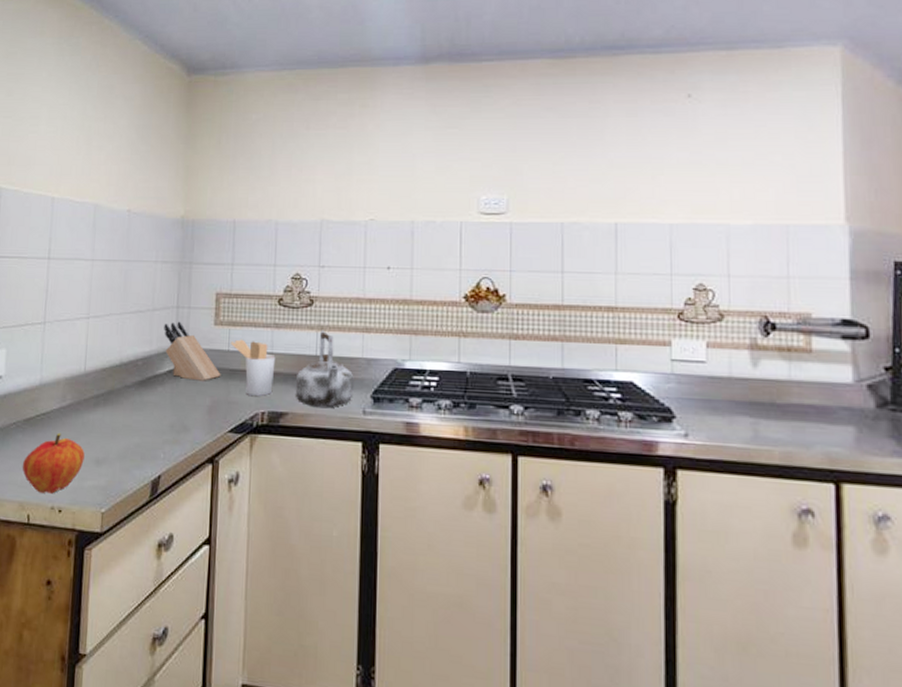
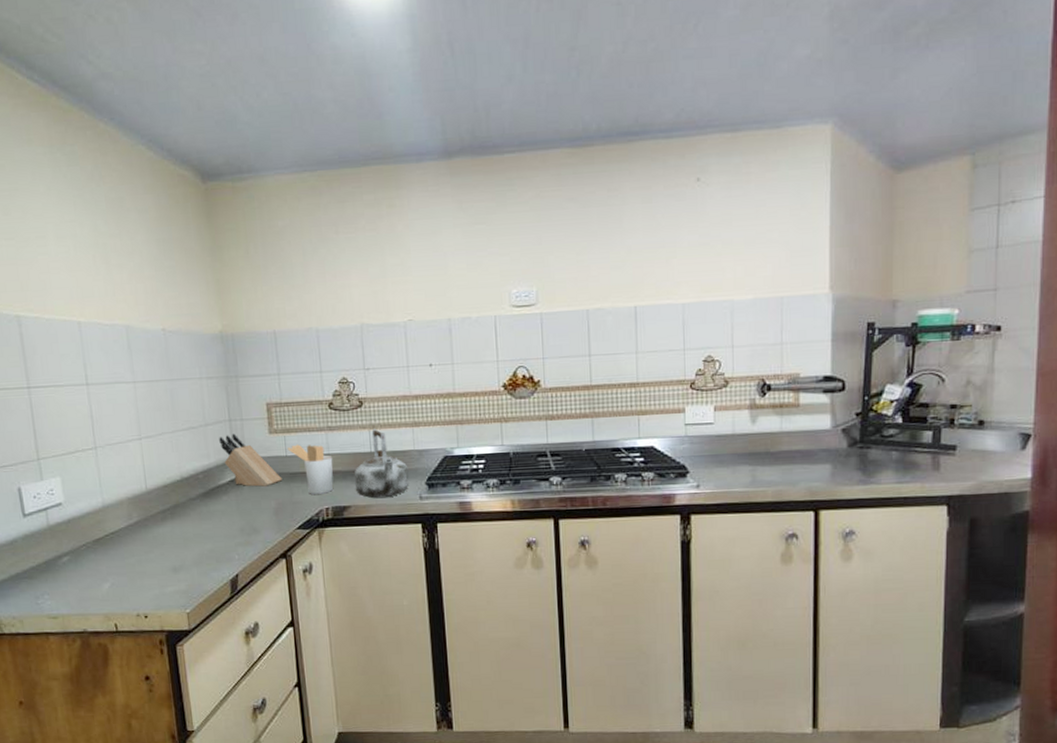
fruit: present [22,432,85,494] -> none [100,548,161,604]

